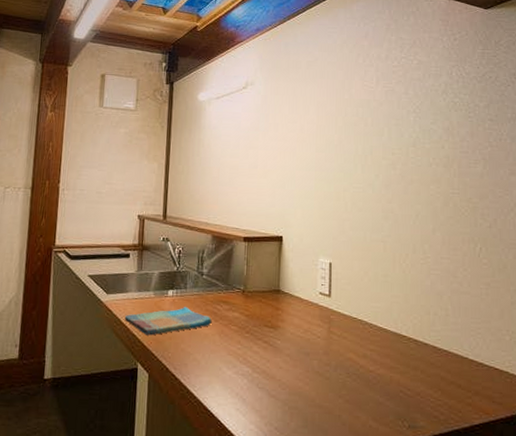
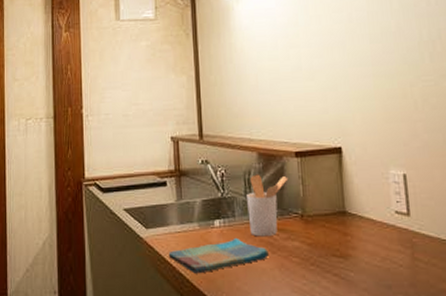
utensil holder: none [198,253,236,307] -> present [247,174,289,237]

